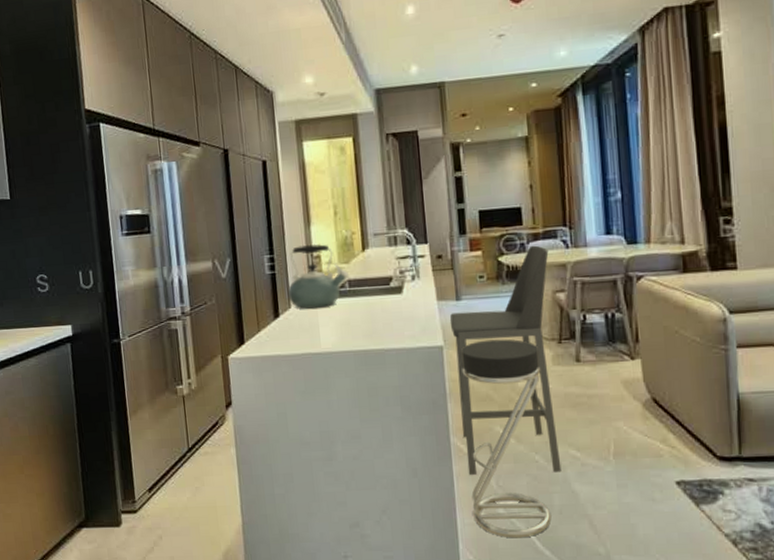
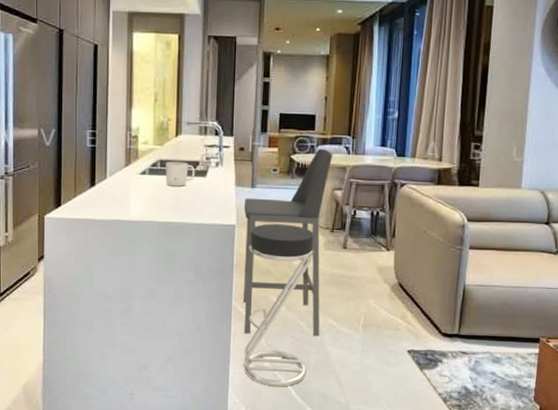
kettle: present [287,243,349,309] -> none [105,125,161,182]
mug: none [354,278,390,309] -> present [165,161,196,187]

